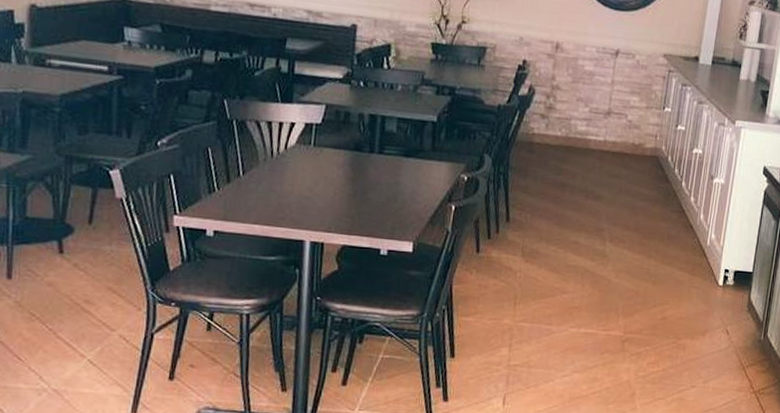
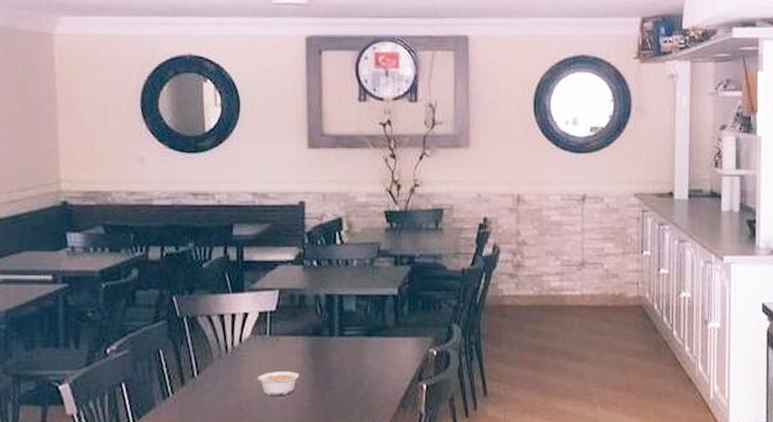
legume: none [296,179,339,202] -> present [254,371,300,395]

